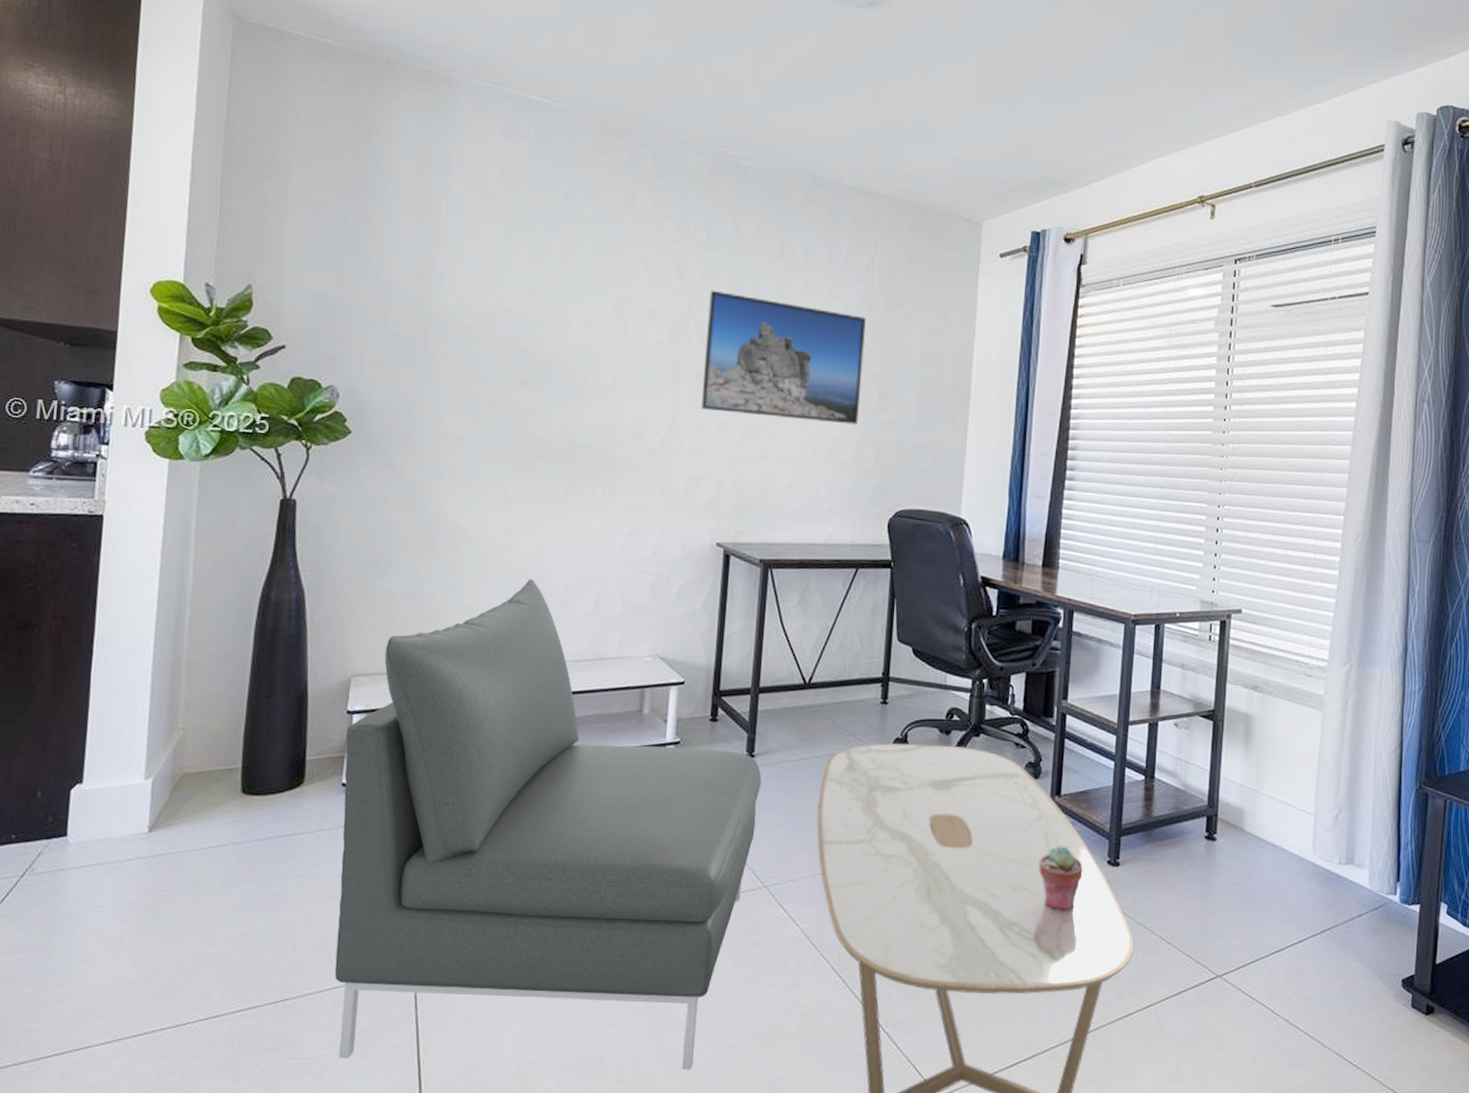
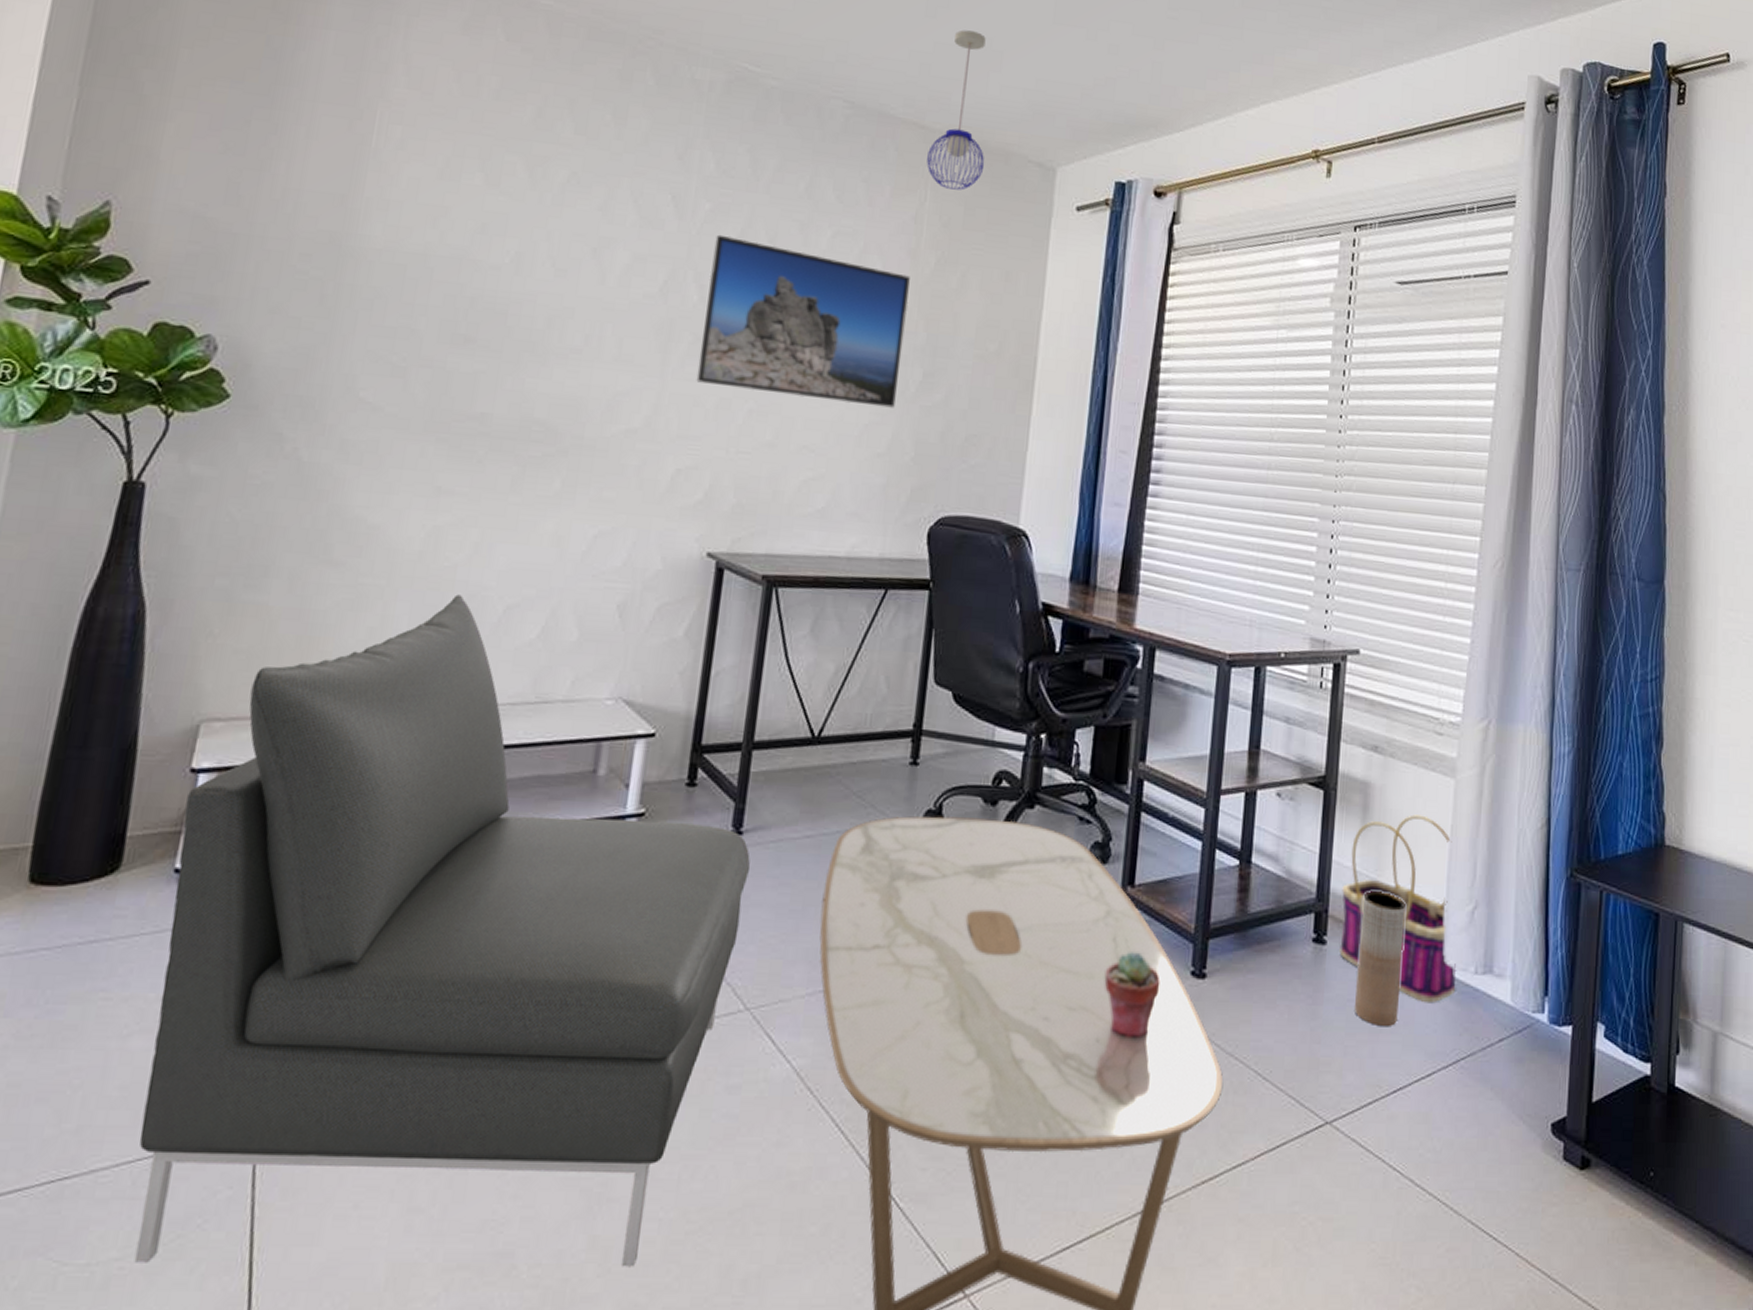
pendant light: none [876,110,923,245] -> present [926,29,986,191]
basket: none [1227,740,1324,887] -> present [1339,814,1457,1004]
vase: none [1240,800,1282,905] -> present [1355,891,1407,1027]

